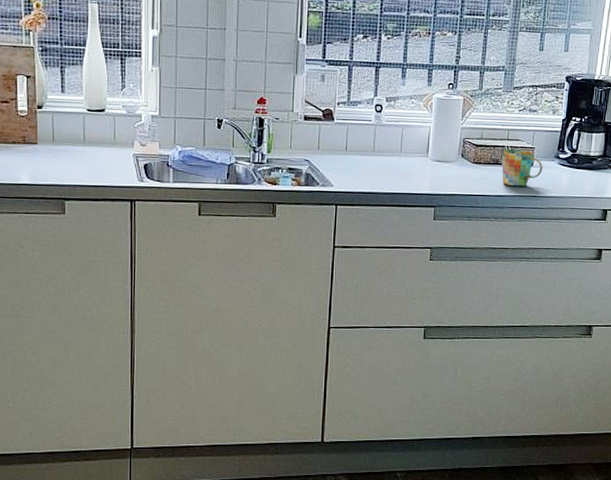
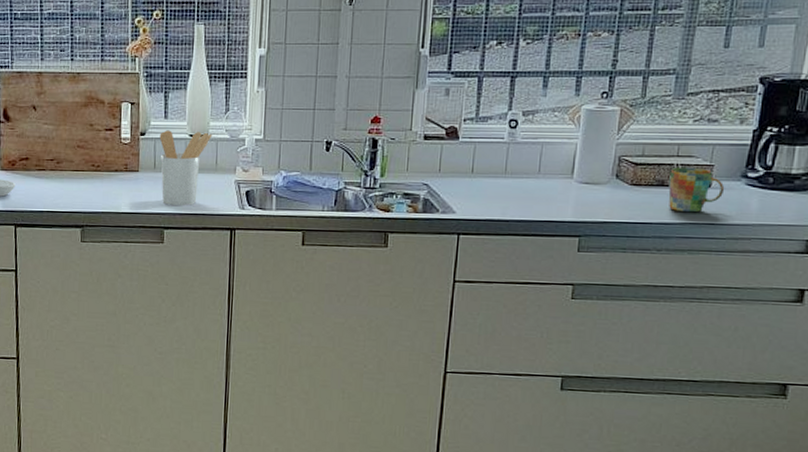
utensil holder: none [57,104,109,179] -> present [159,130,212,207]

